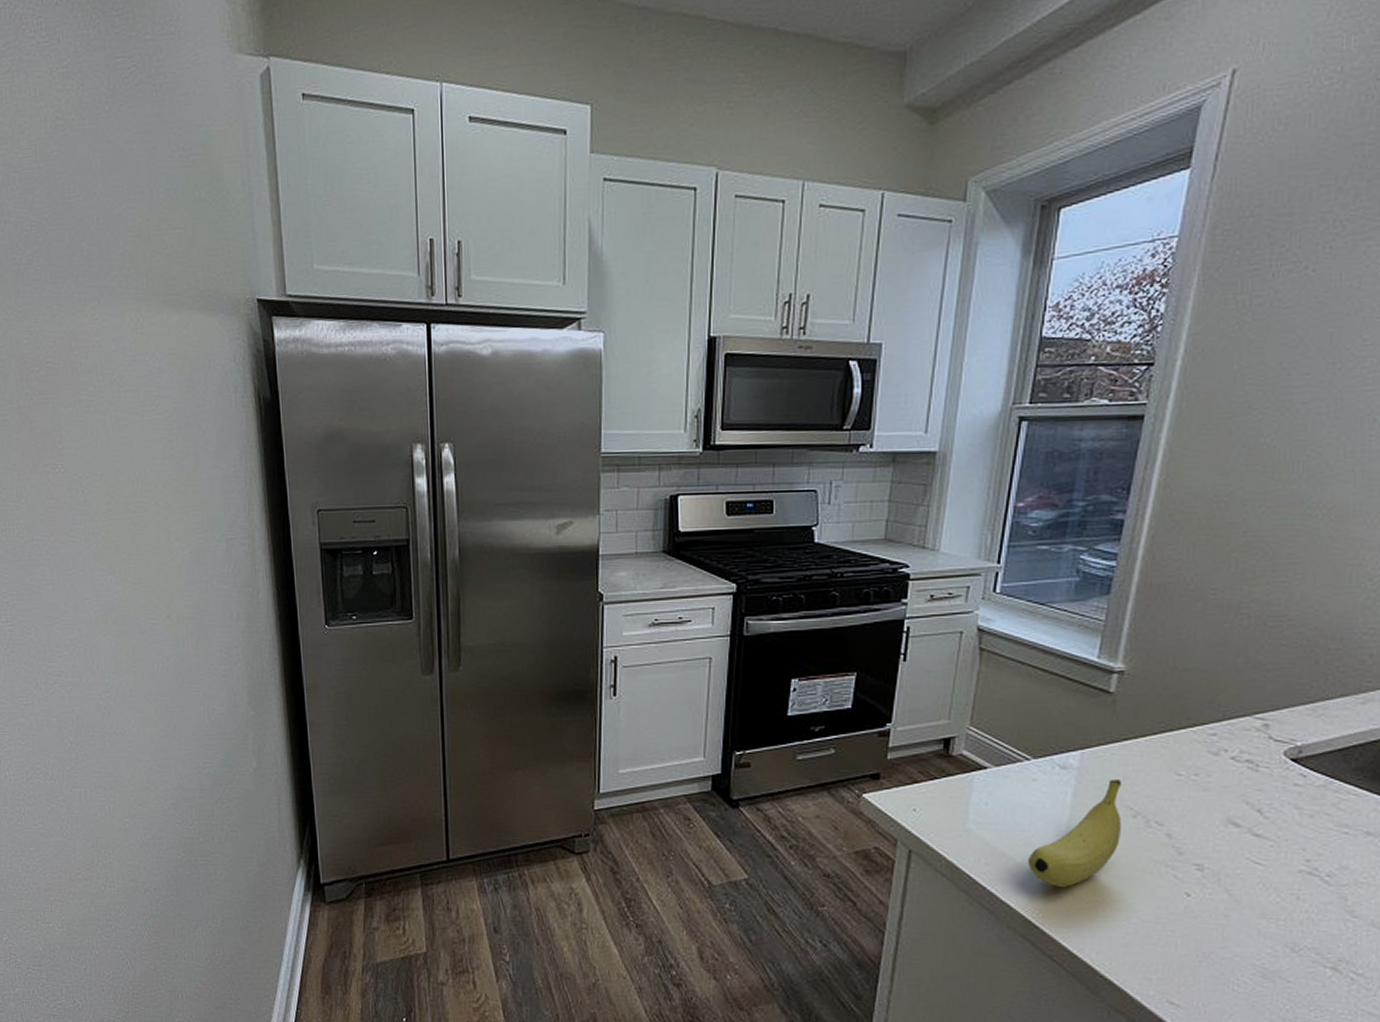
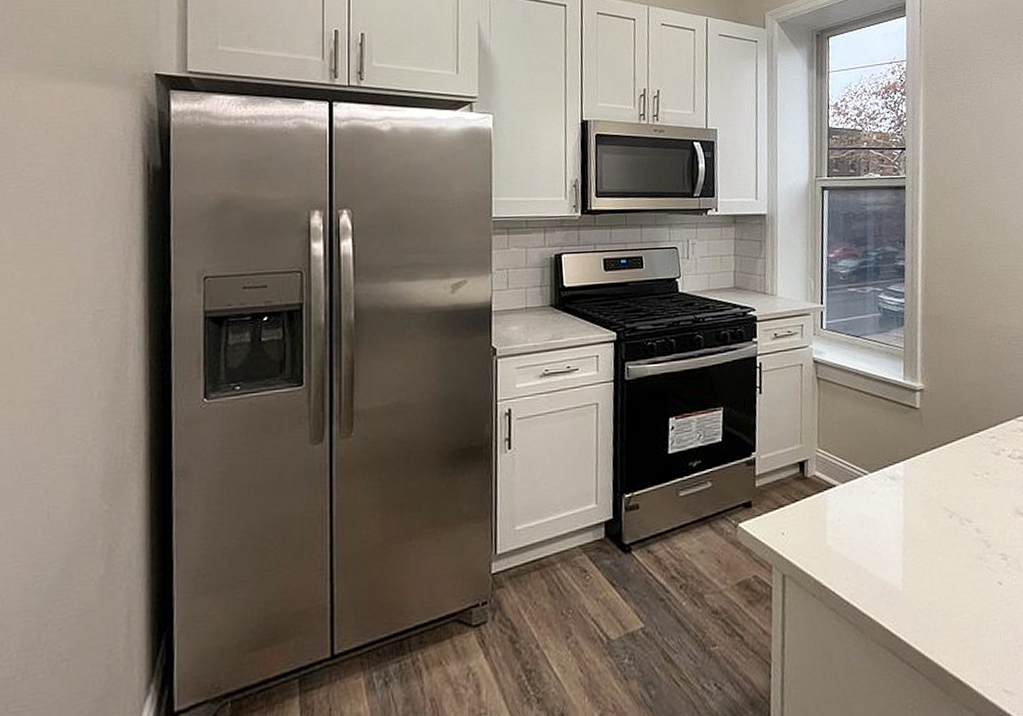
fruit: present [1027,779,1122,888] -> none [878,484,944,593]

